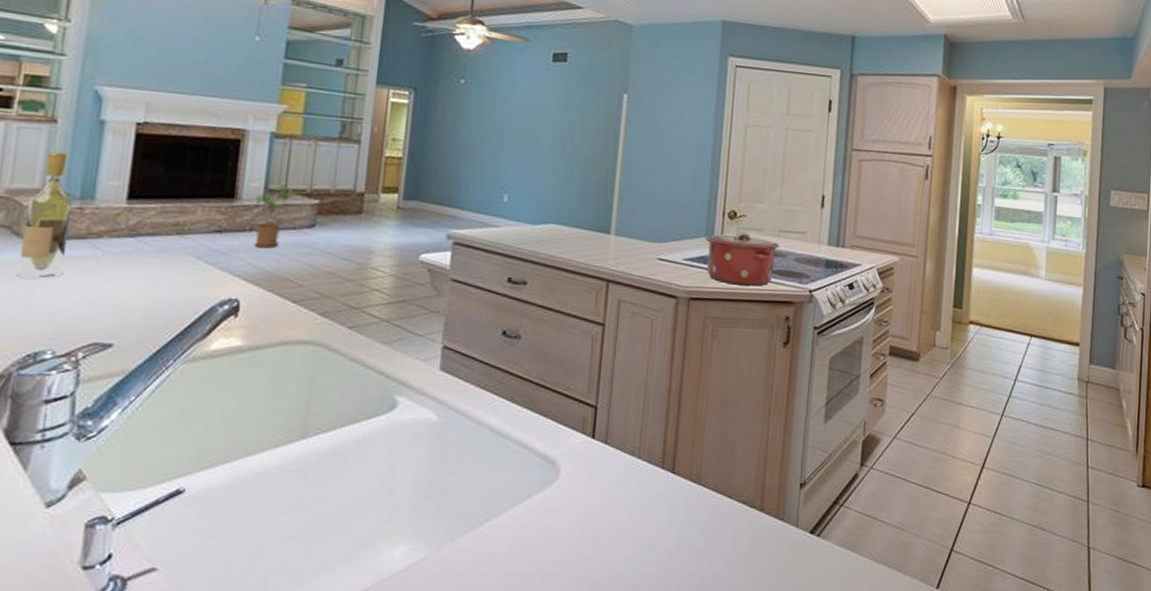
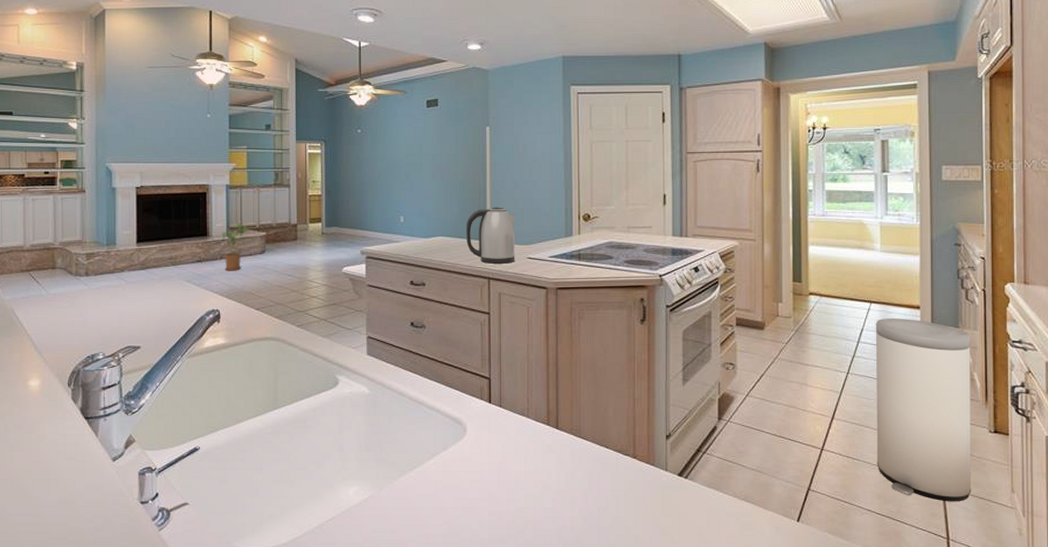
bottle: present [18,151,73,281] -> none [74,213,103,305]
kettle: none [584,192,648,264] -> present [466,207,515,264]
casserole: present [705,231,780,286] -> none [566,230,630,275]
pedal bin: none [1024,355,1126,565] -> present [875,319,972,502]

